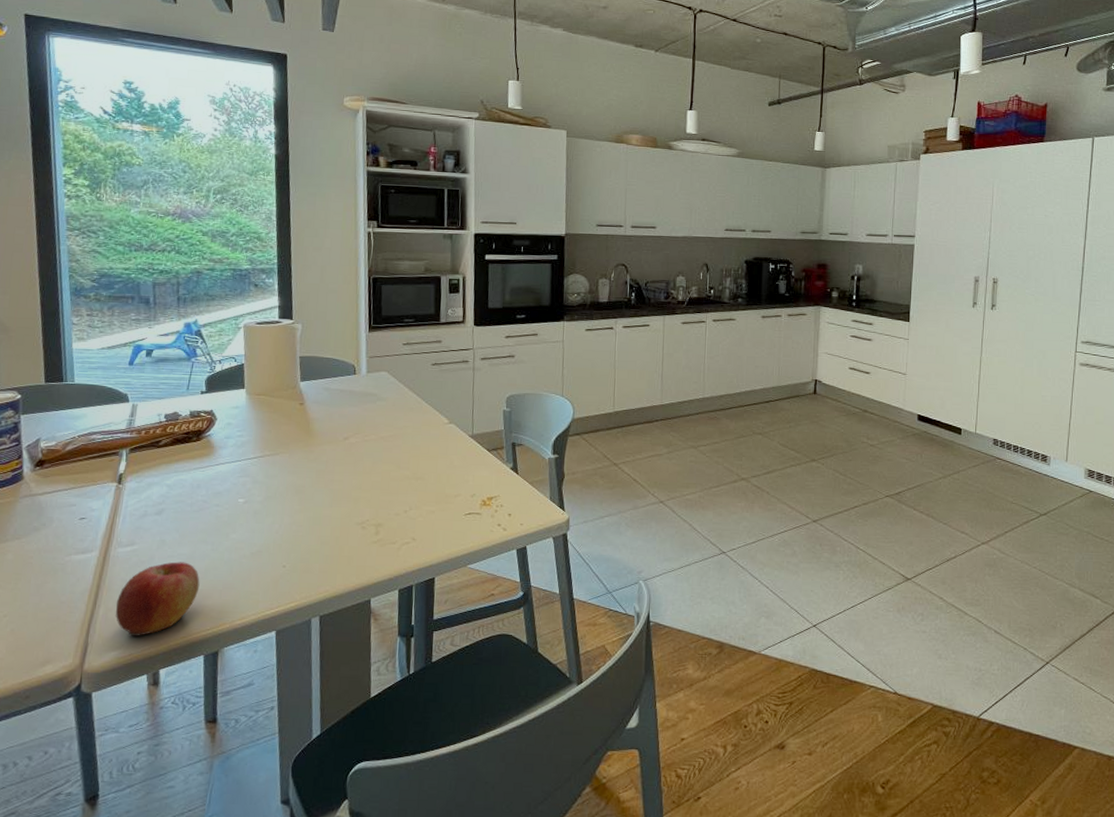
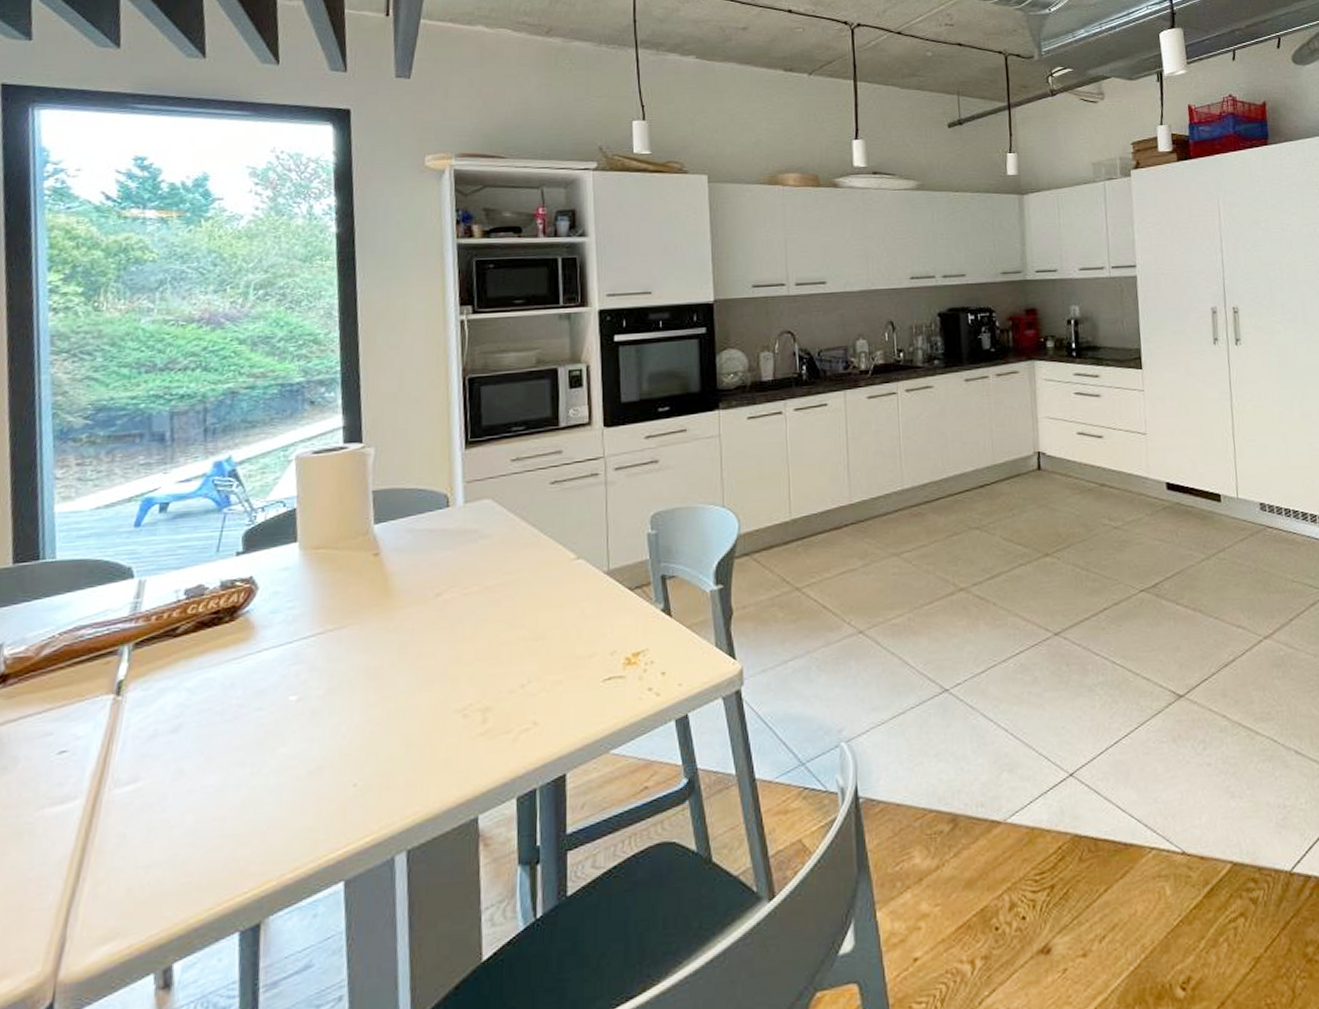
apple: present [115,562,200,636] -> none [108,796,234,918]

